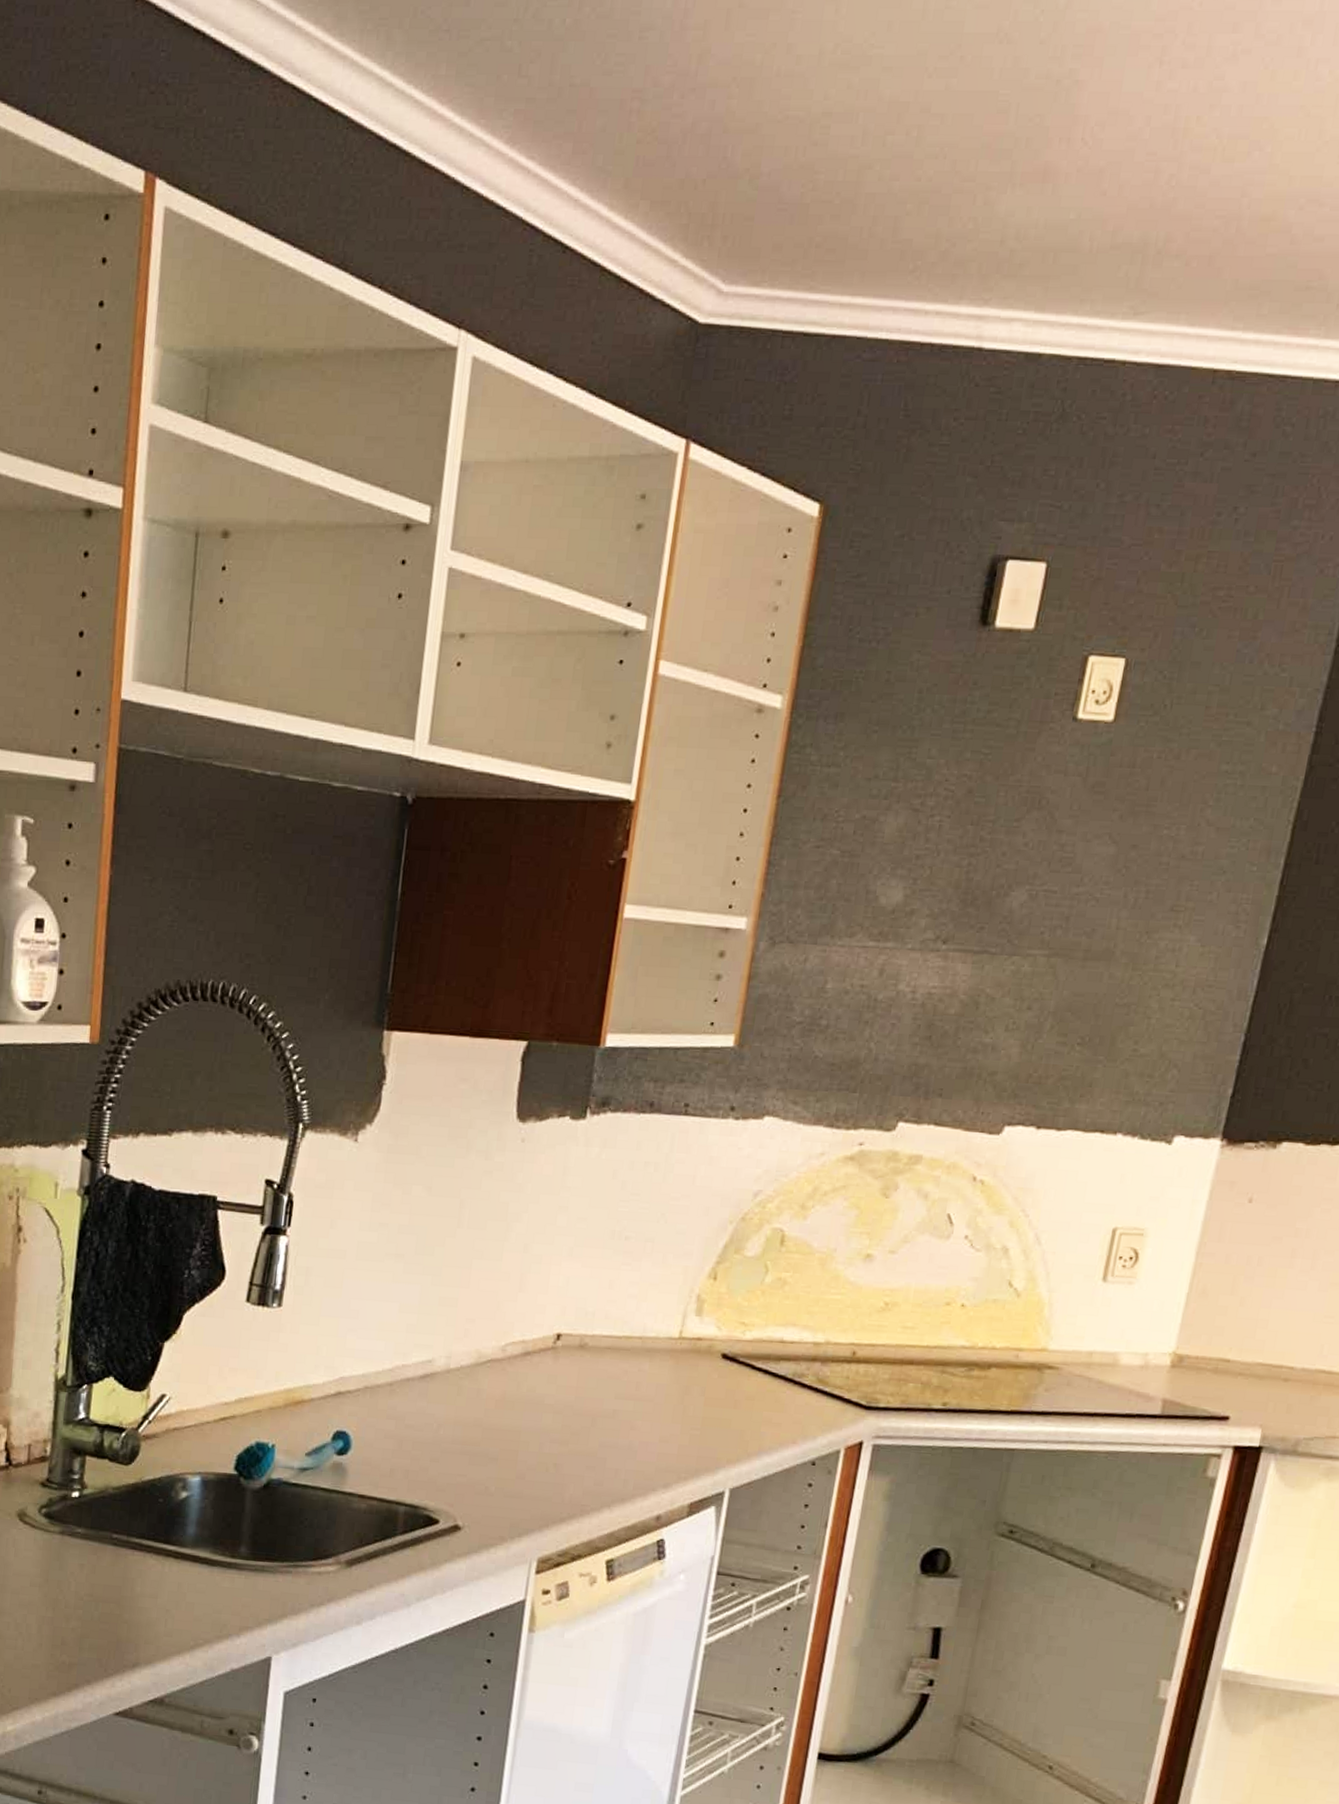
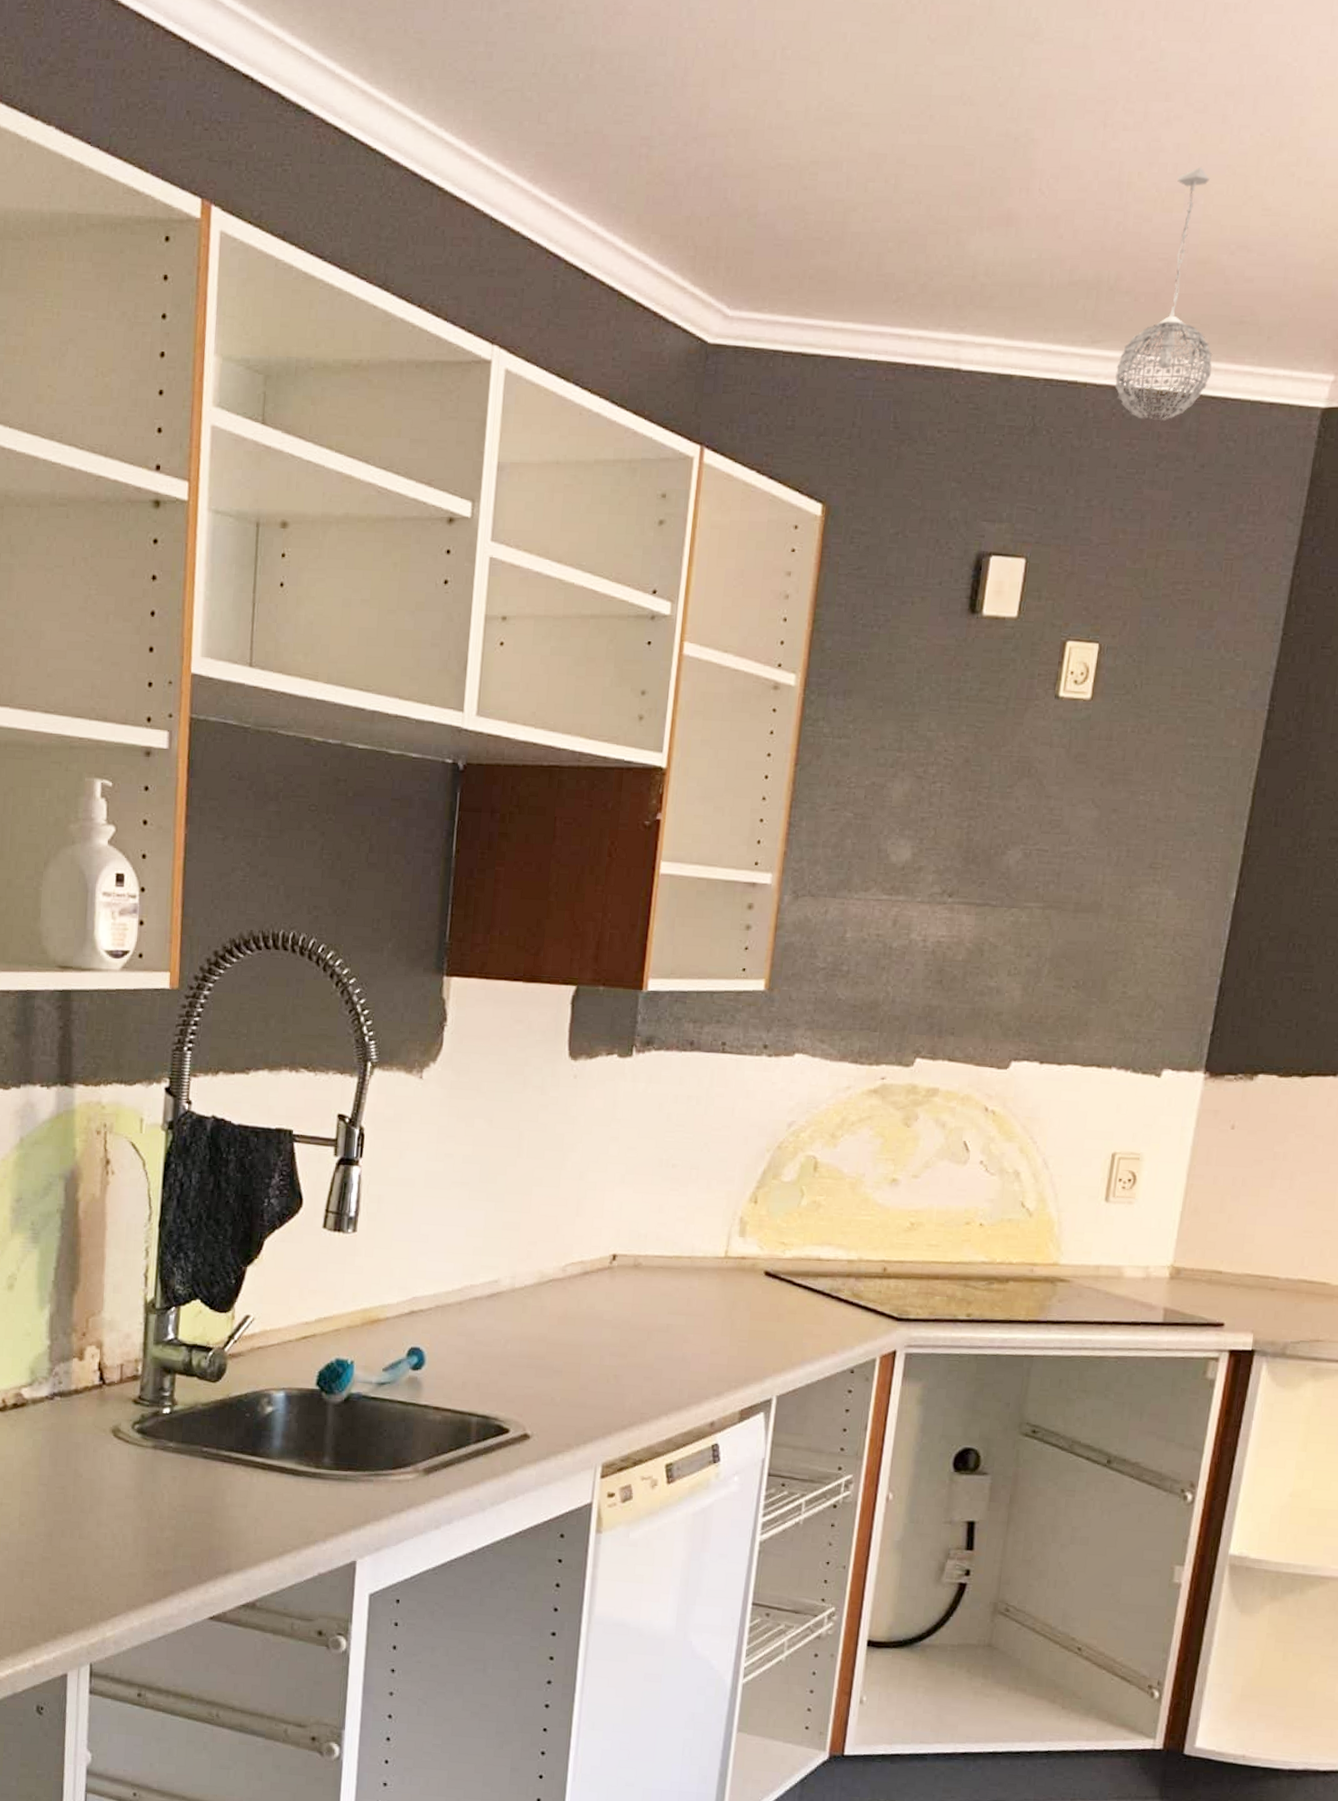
pendant light: none [1157,109,1279,403] -> present [1114,167,1213,420]

